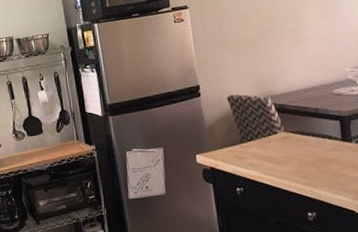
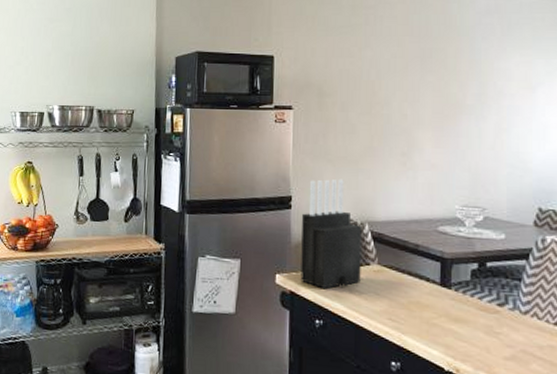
knife block: none [210,62,271,160] -> present [300,178,362,289]

